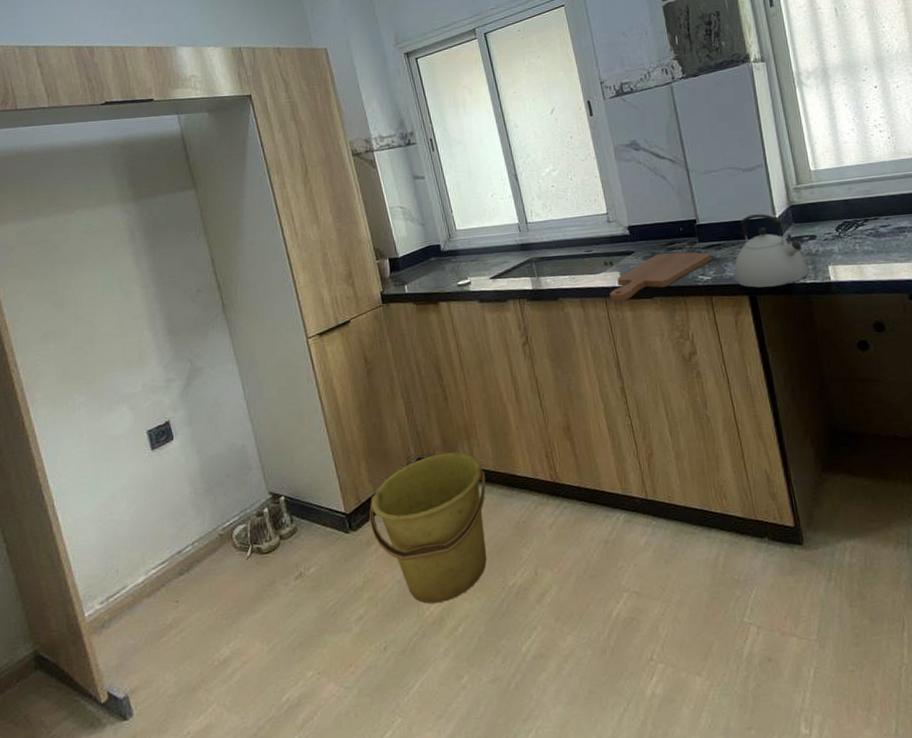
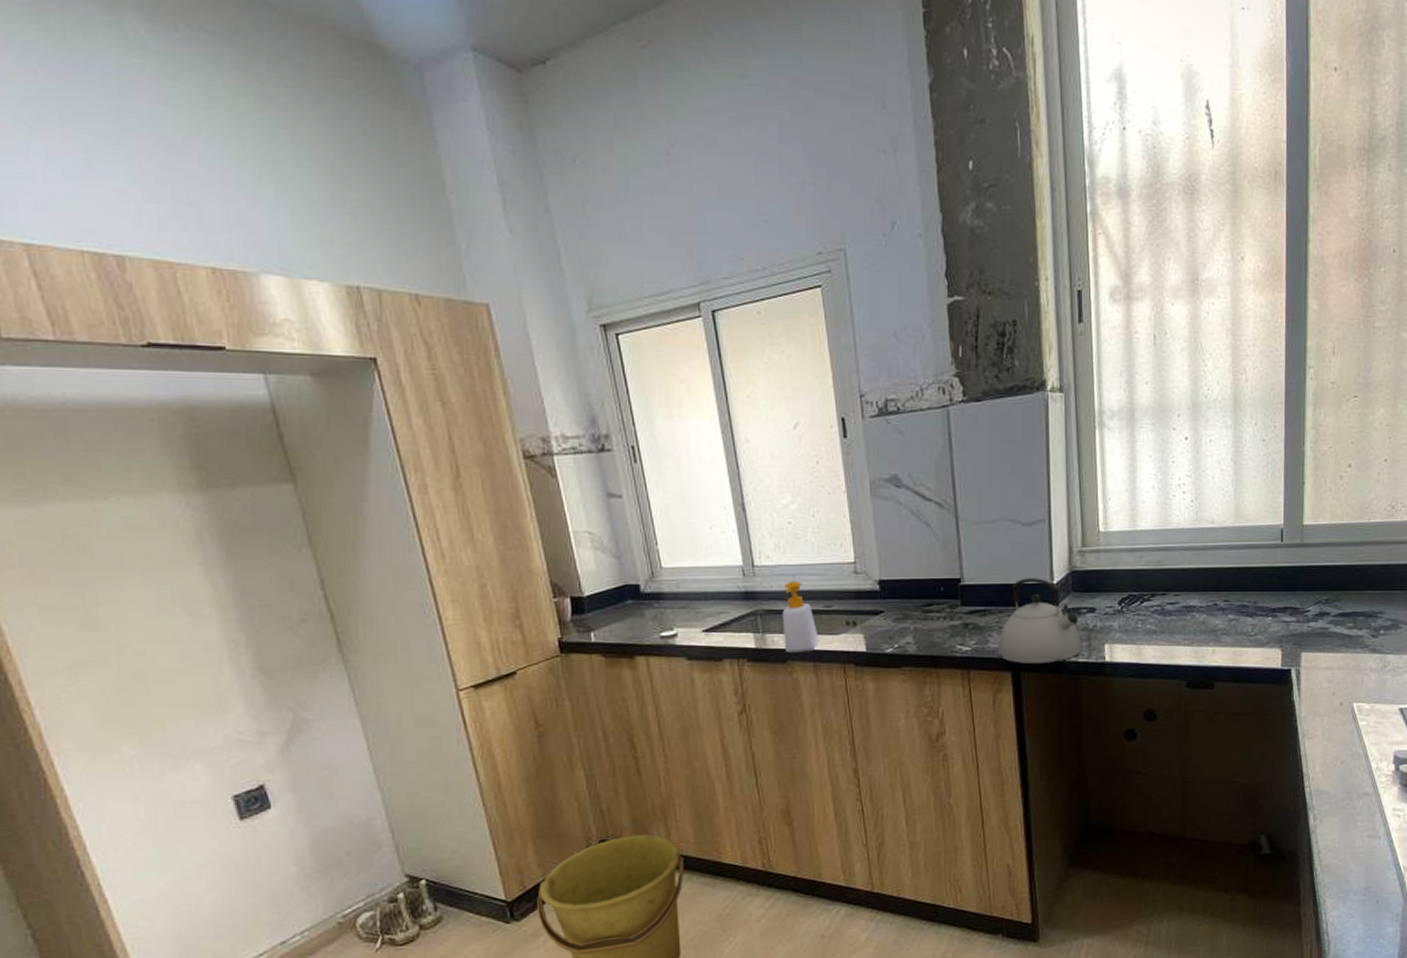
soap bottle: none [552,232,583,292] -> present [782,581,819,653]
cutting board: present [609,252,712,302] -> none [849,616,974,670]

